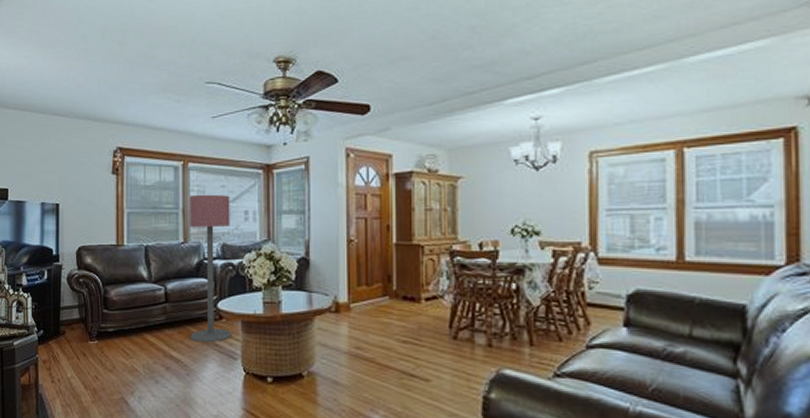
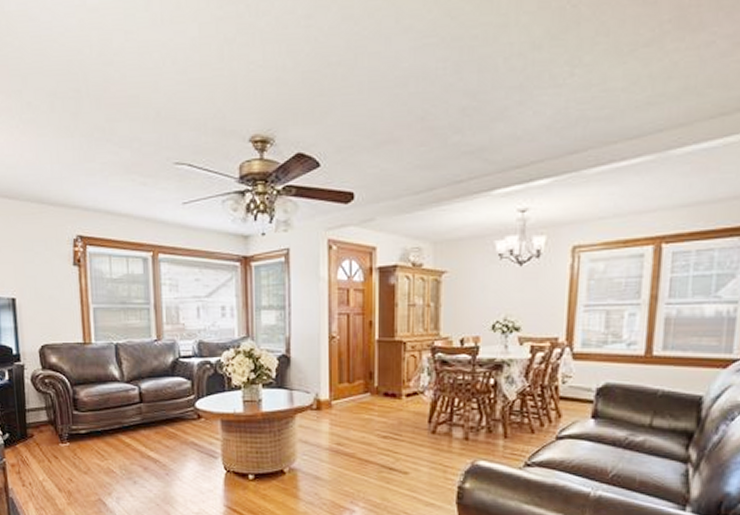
floor lamp: present [189,194,232,343] -> none [160,288,212,443]

